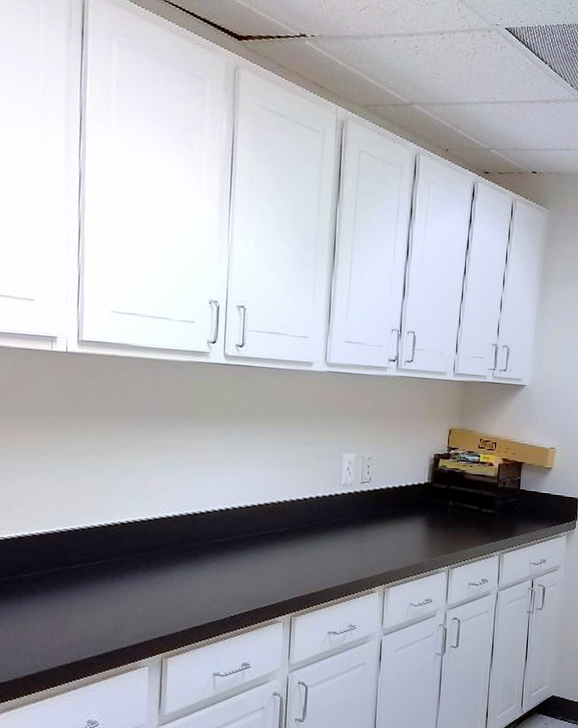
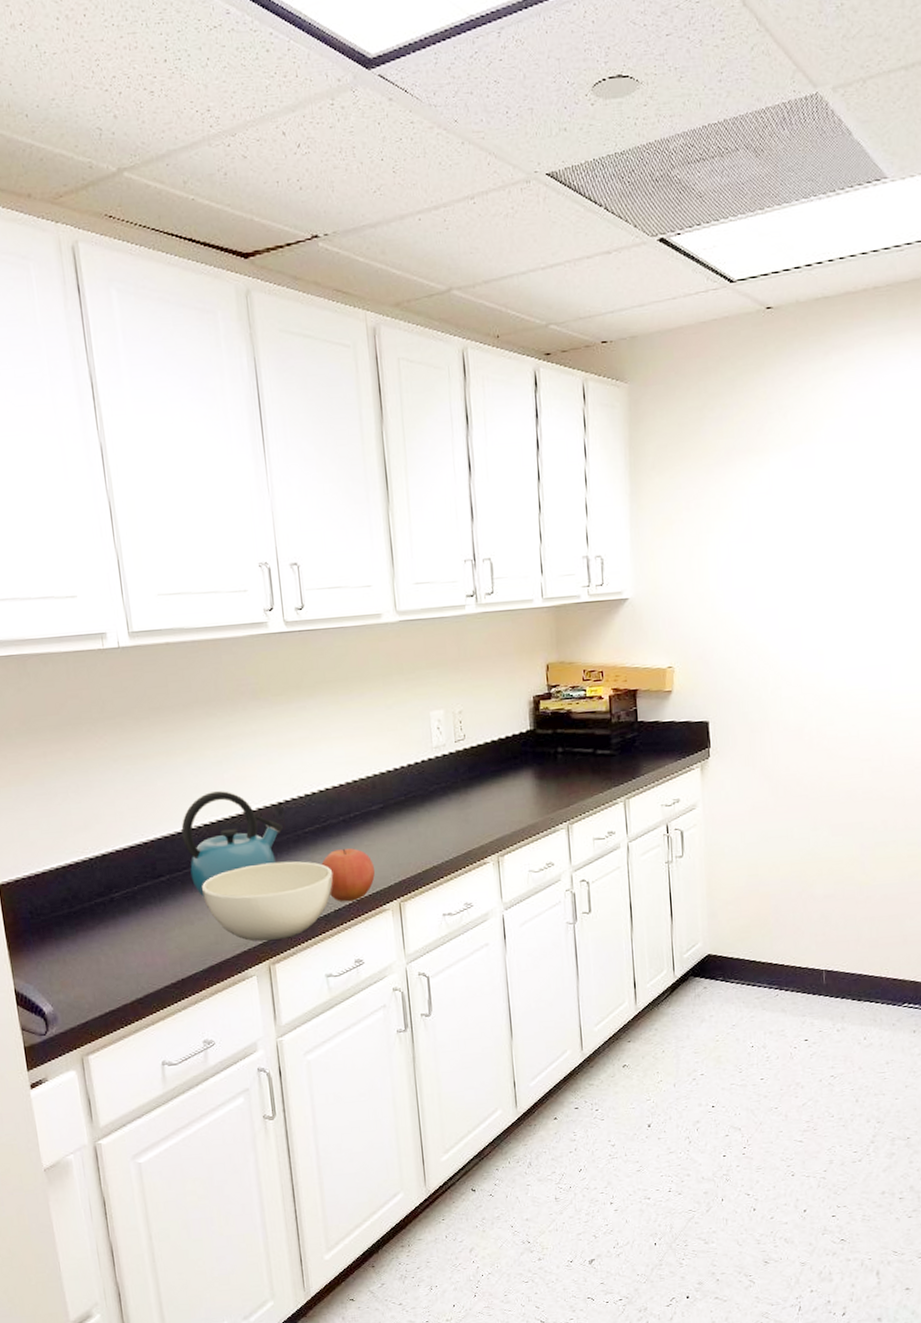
kettle: none [98,494,194,589] -> present [181,791,283,897]
bowl: none [108,565,235,636] -> present [201,861,334,941]
fruit: none [225,562,273,610] -> present [321,848,375,902]

